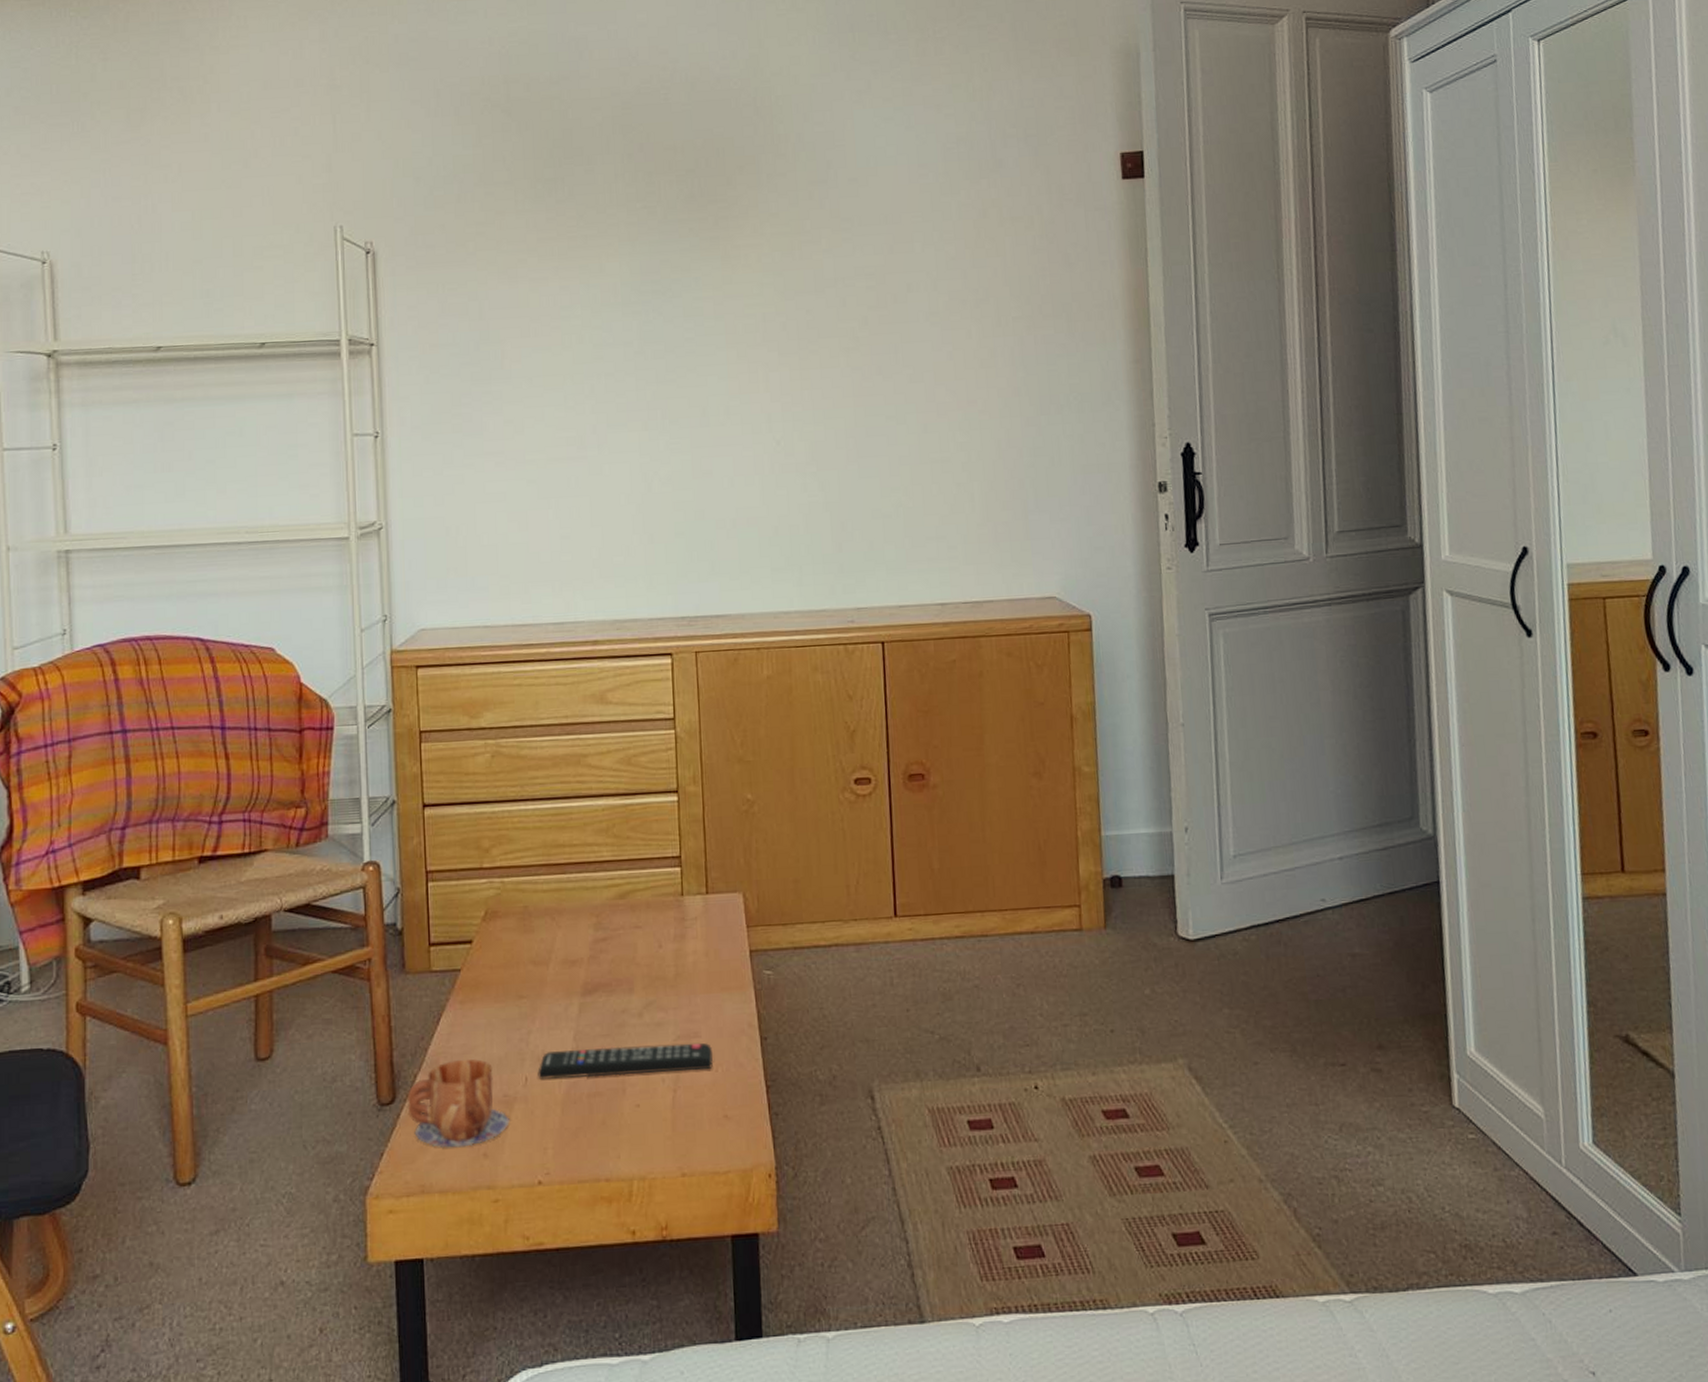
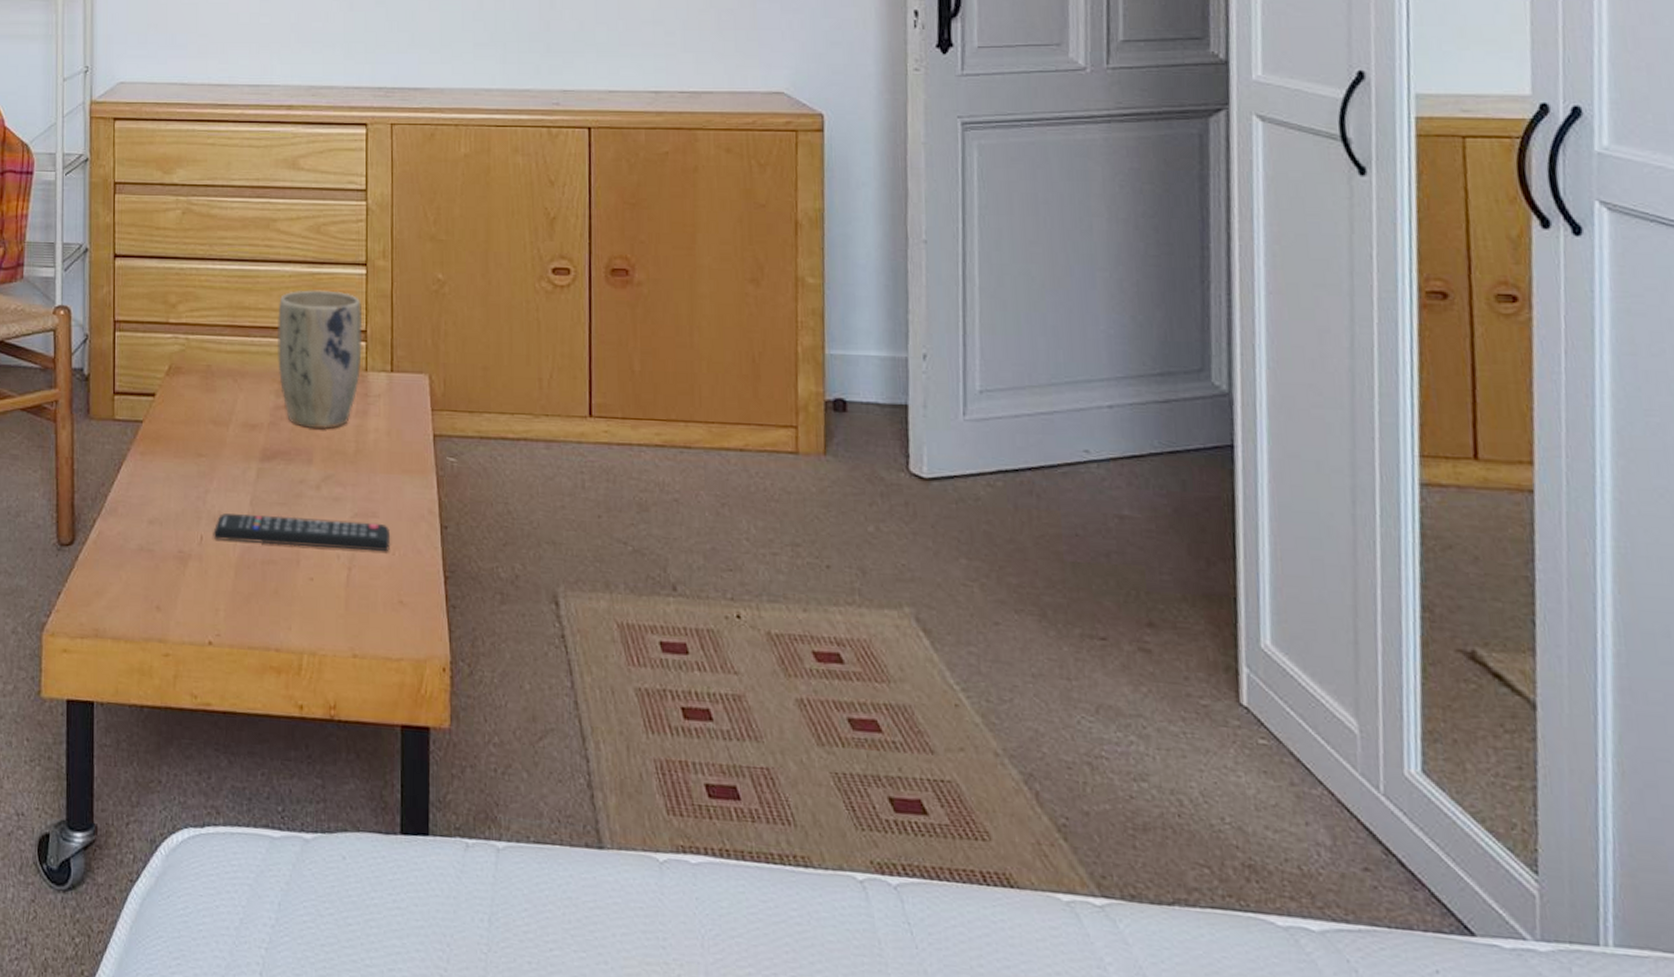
mug: present [407,1058,510,1148] -> none [85,510,183,598]
plant pot: none [593,820,677,958] -> present [278,289,363,430]

